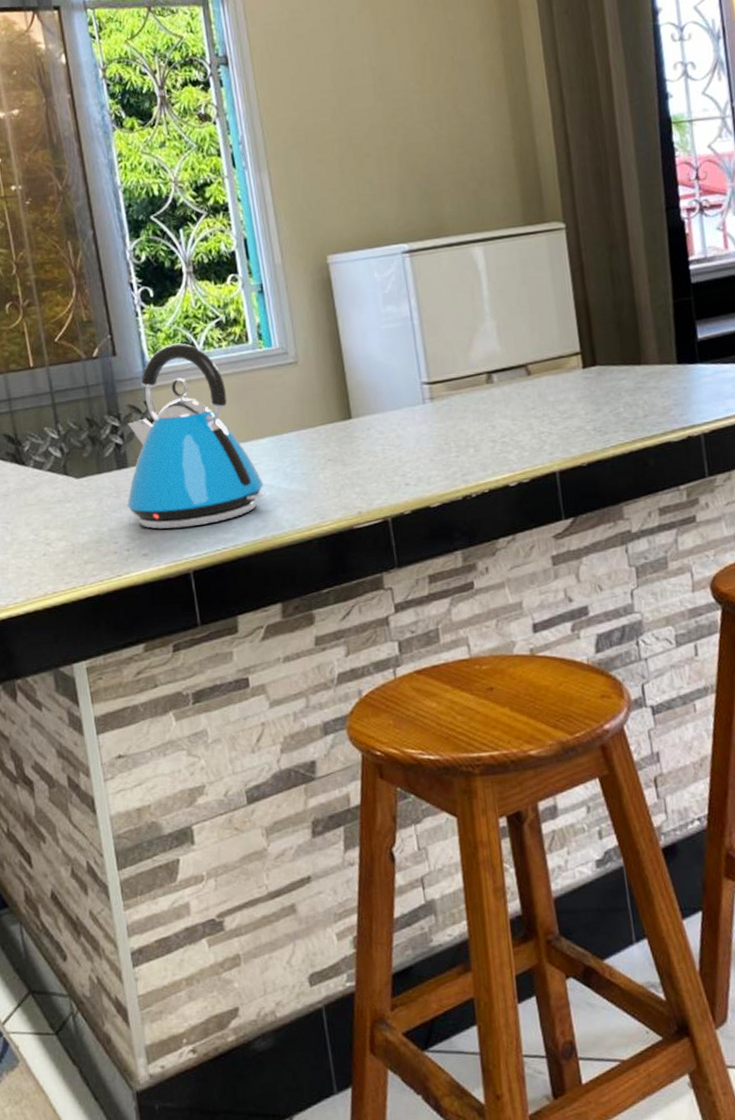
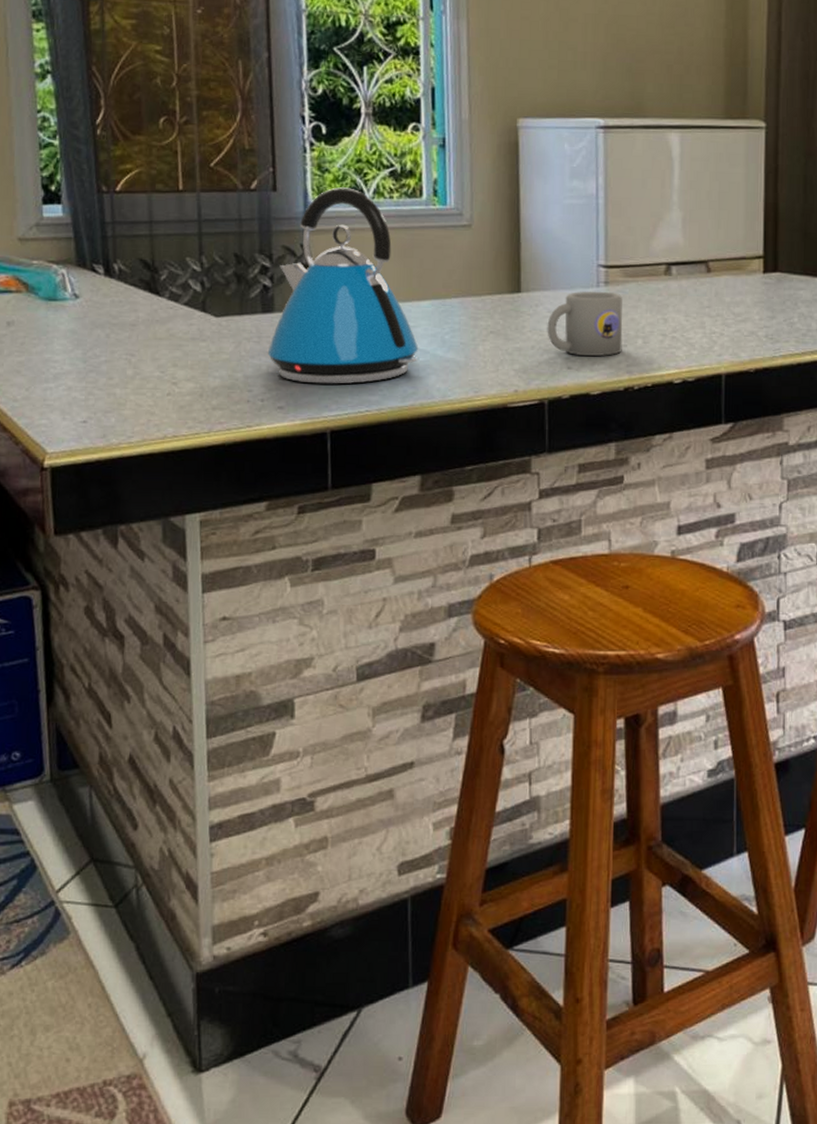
mug: none [380,407,456,472] -> present [547,291,623,356]

